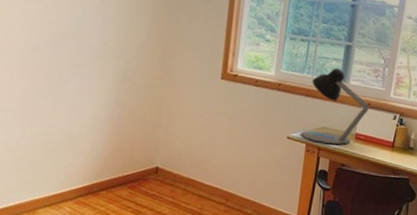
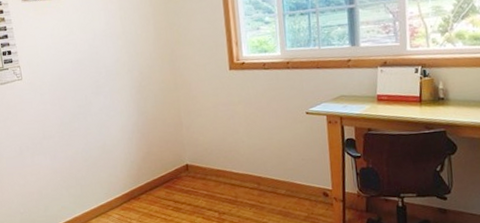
desk lamp: present [300,68,369,145] -> none [318,33,386,112]

